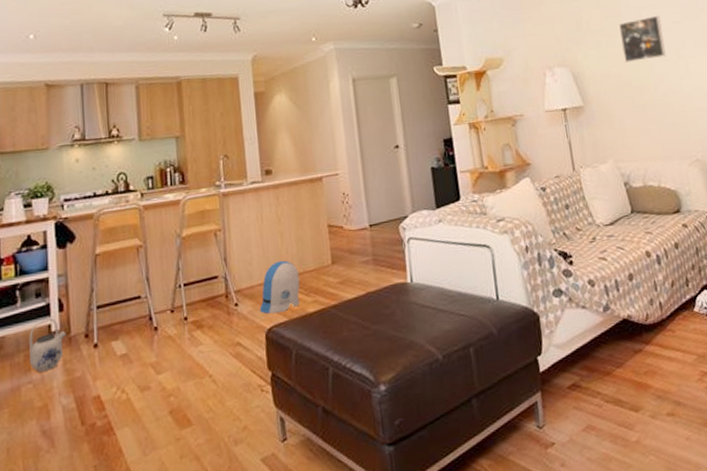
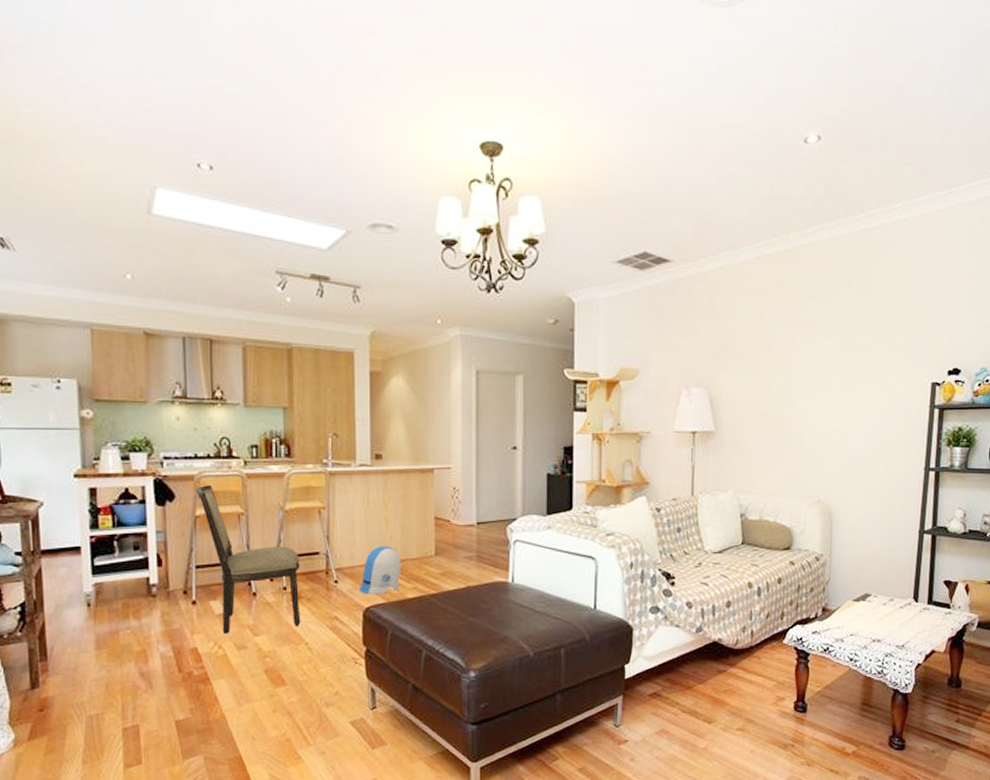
teapot: present [29,318,67,372] -> none [127,571,165,620]
dining chair: none [95,221,204,376] -> present [195,485,301,634]
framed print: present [619,15,666,63] -> none [766,345,815,392]

